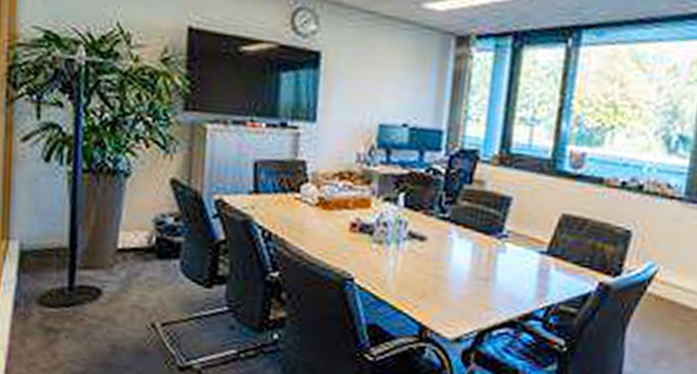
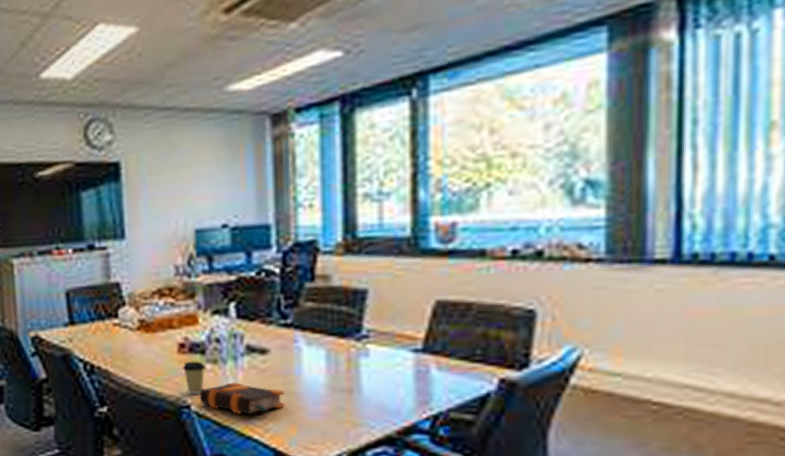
coffee cup: none [351,239,372,269] -> present [182,361,206,394]
bible: none [362,262,435,291] -> present [199,382,285,414]

